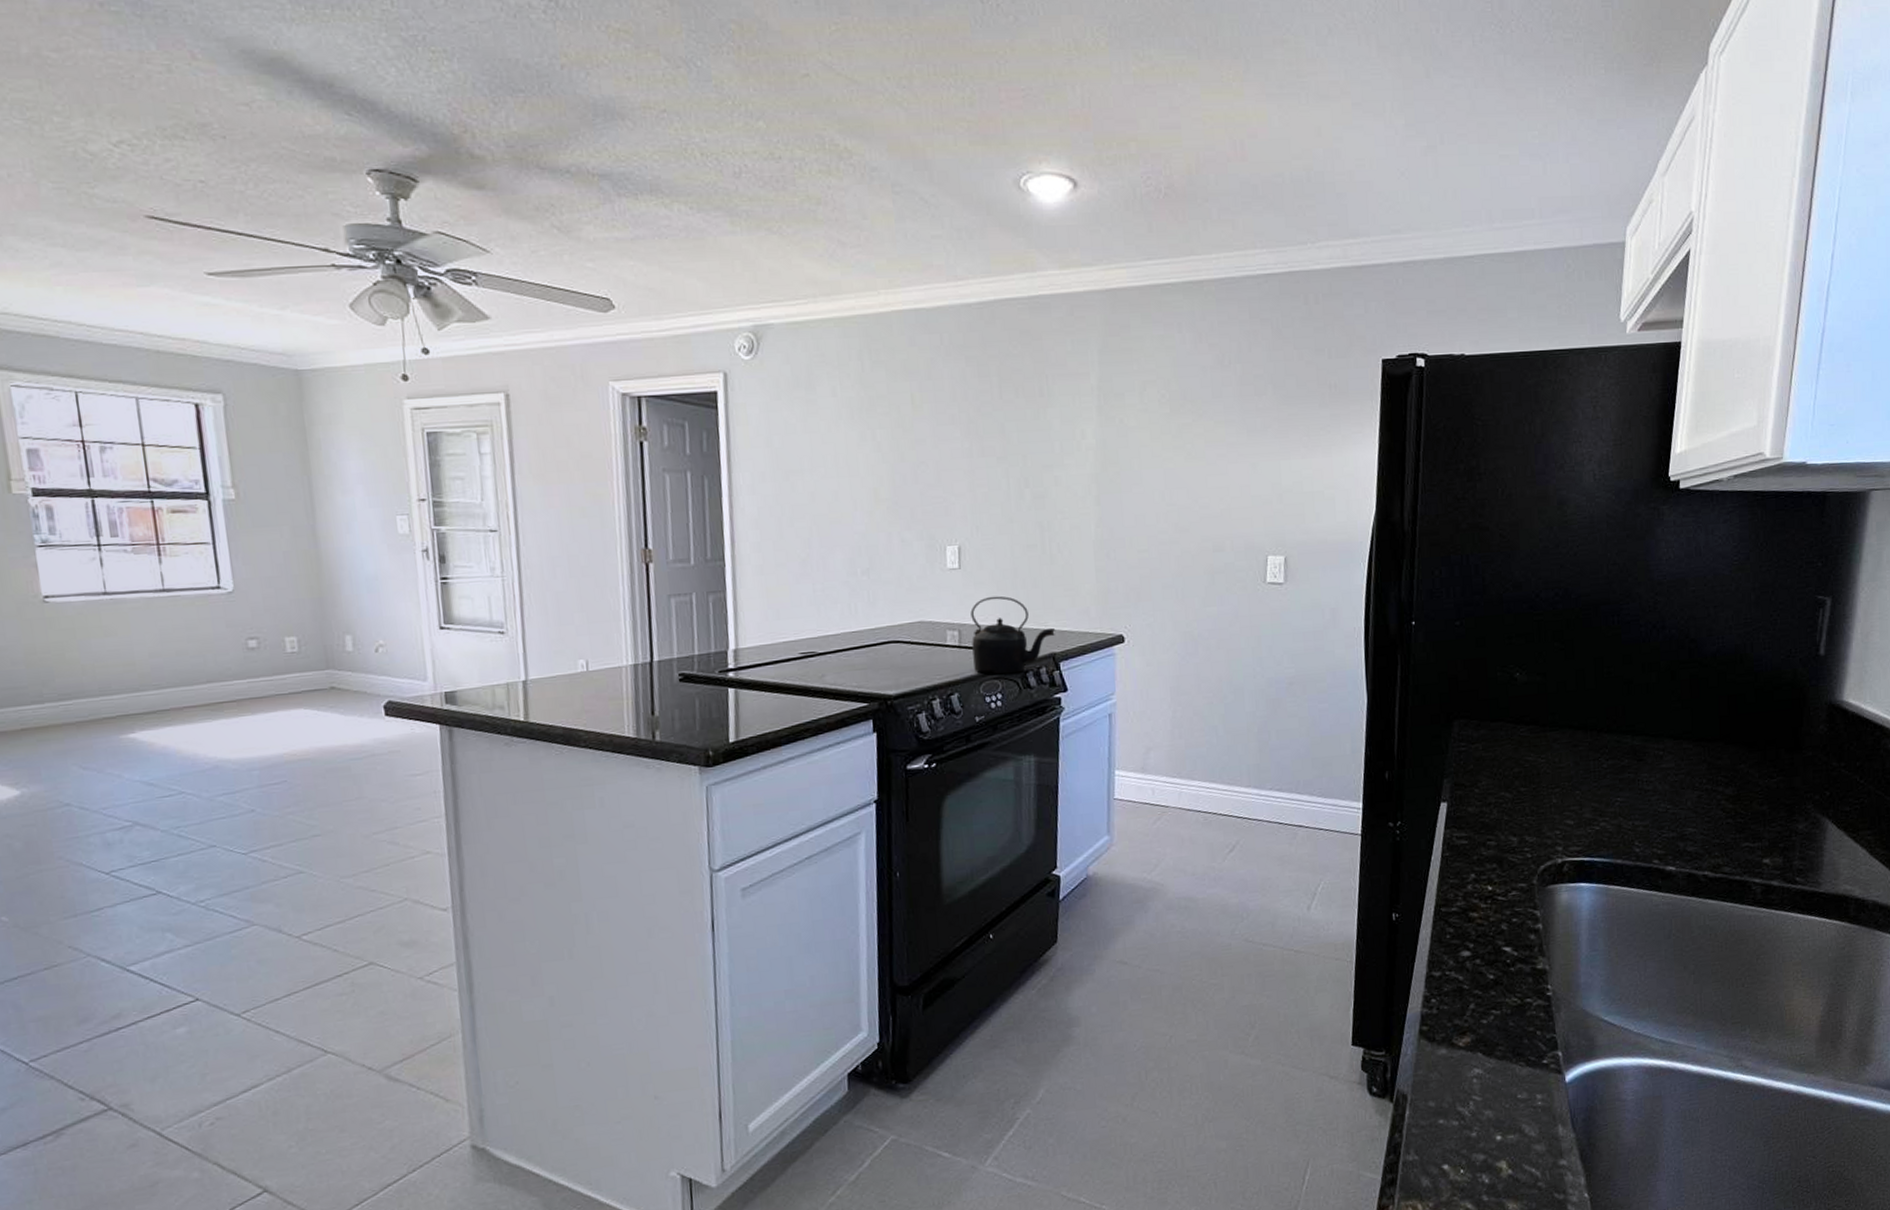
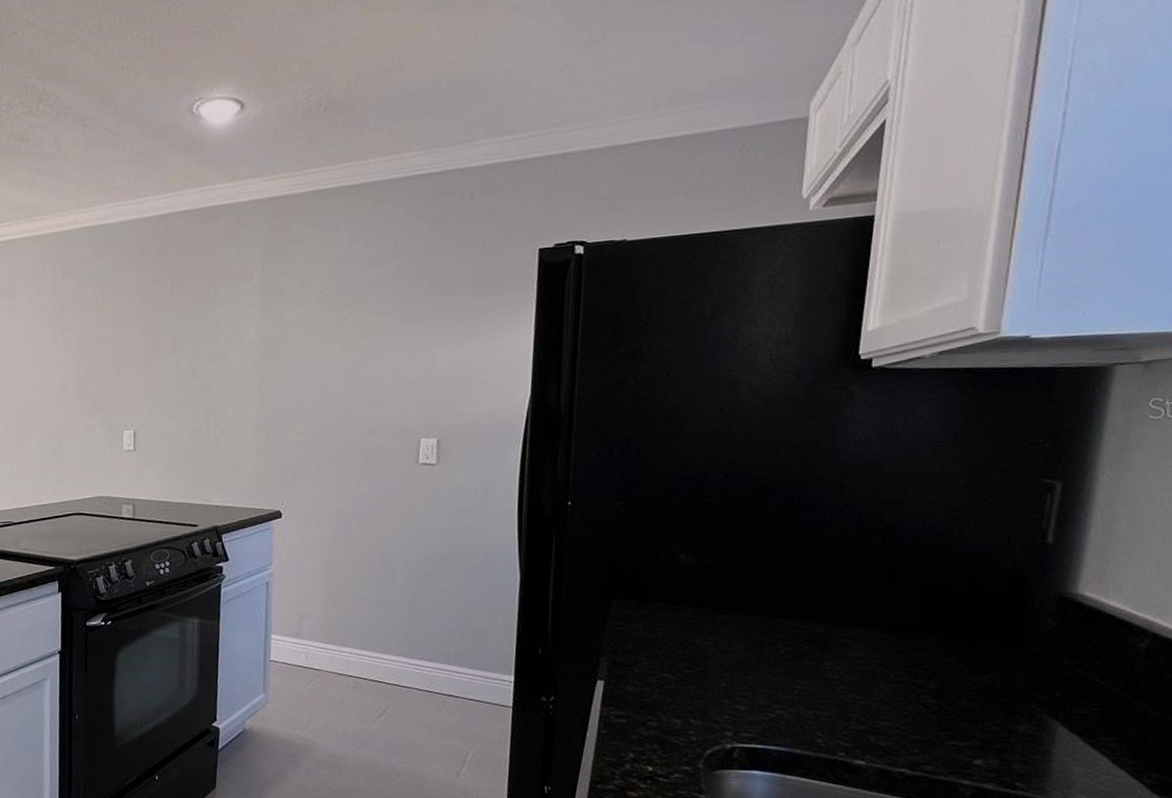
kettle: present [970,596,1055,675] -> none [143,474,218,545]

